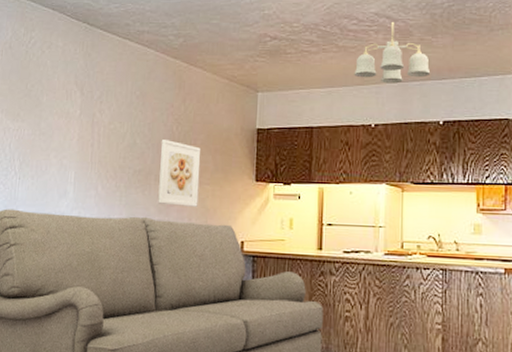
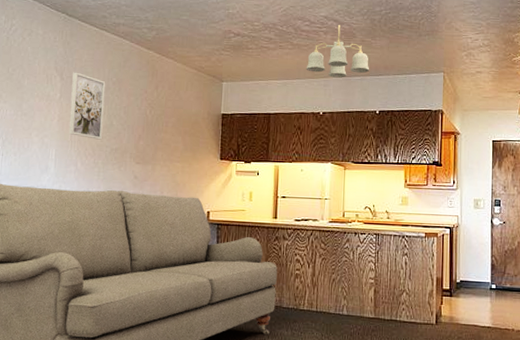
wall art: none [88,86,129,160] -> present [68,72,106,140]
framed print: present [158,140,201,207] -> none [133,122,172,182]

